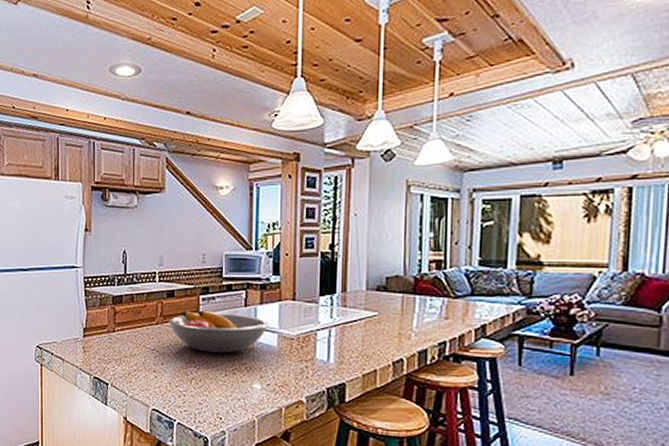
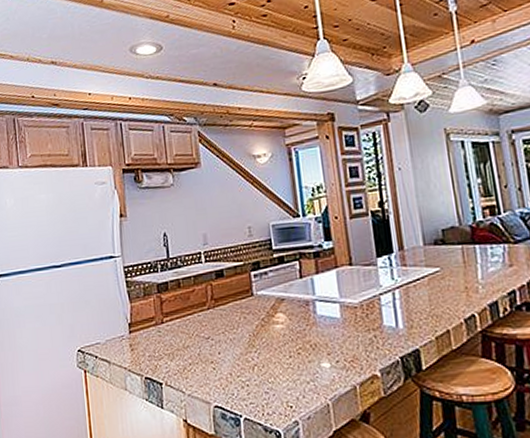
fruit bowl: present [168,310,268,353] -> none [220,287,328,334]

